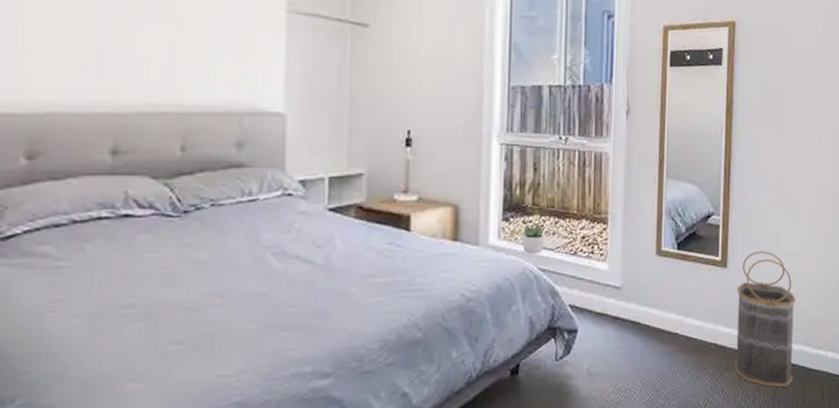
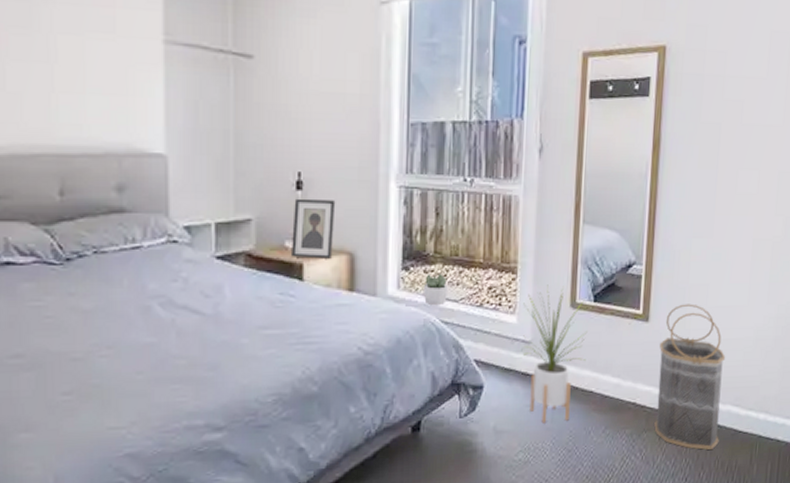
picture frame: none [400,154,442,211] -> present [292,198,336,259]
house plant: none [612,234,672,365] -> present [521,284,588,424]

